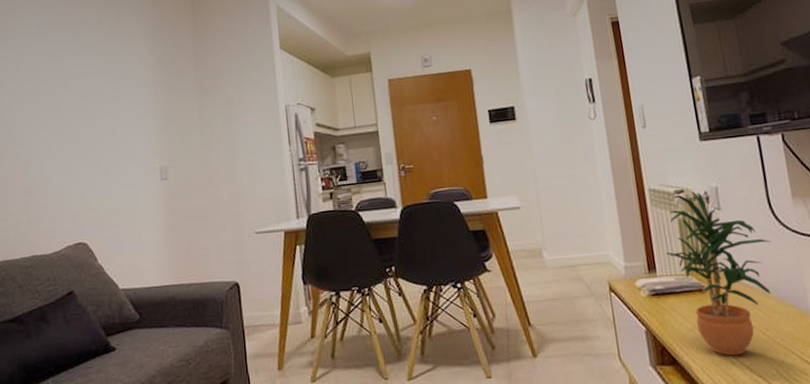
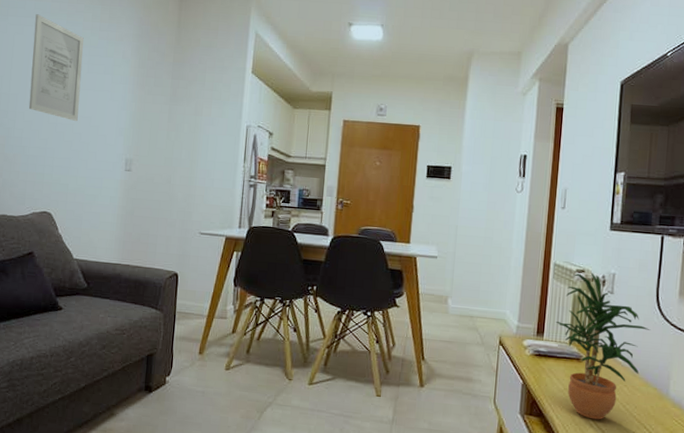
wall art: none [38,31,100,138] -> present [28,14,84,122]

